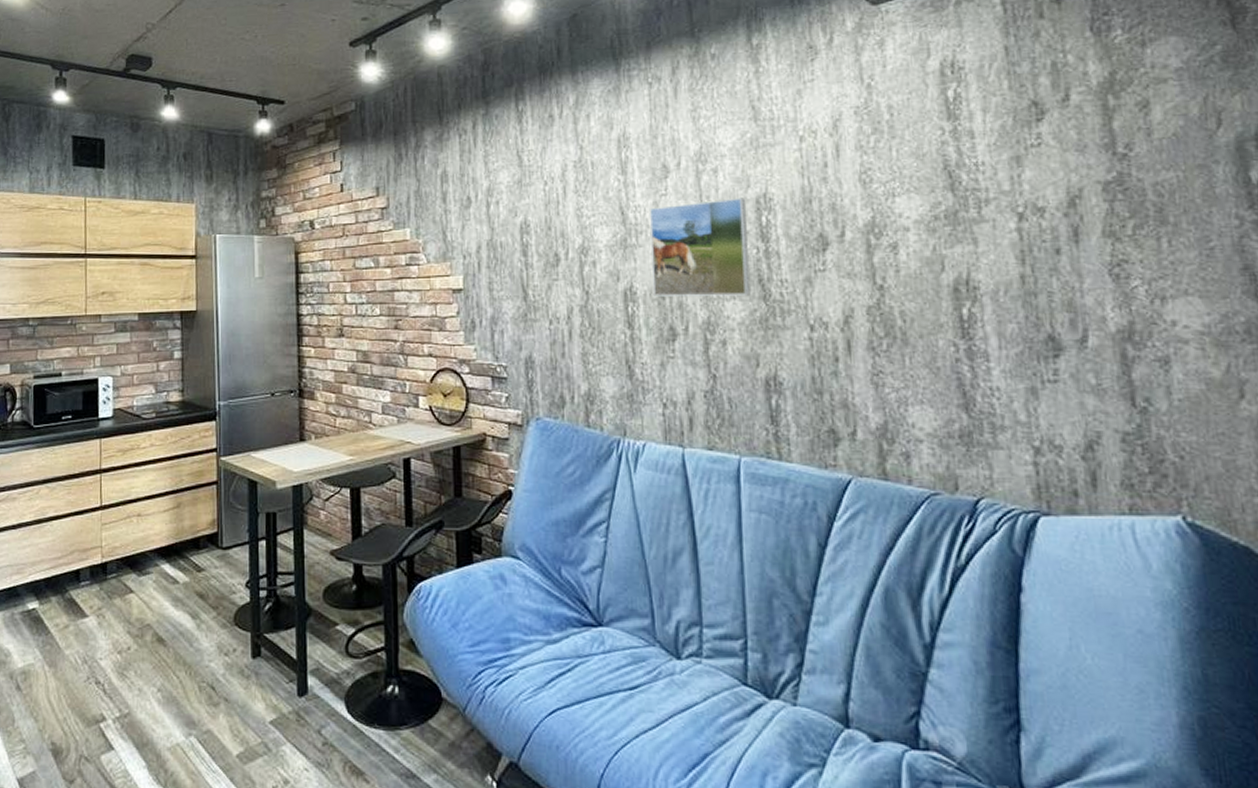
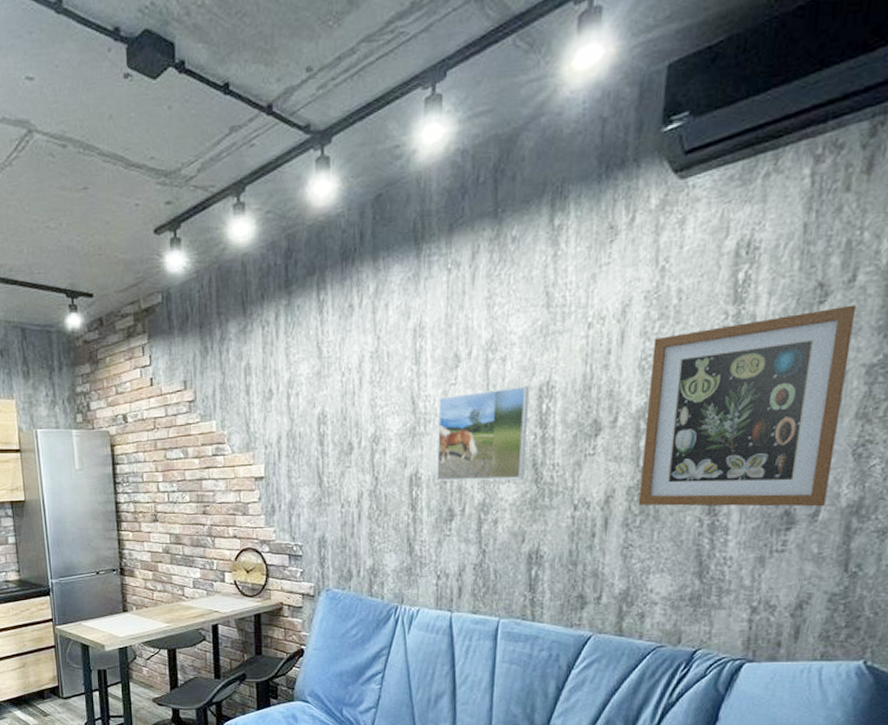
wall art: none [871,123,1093,332] -> present [638,305,857,507]

